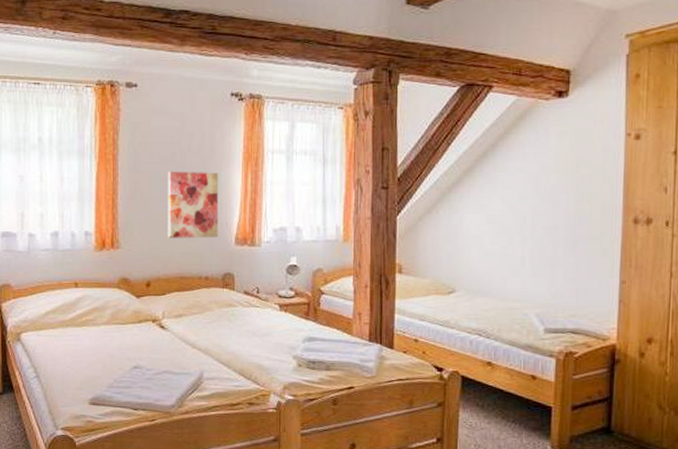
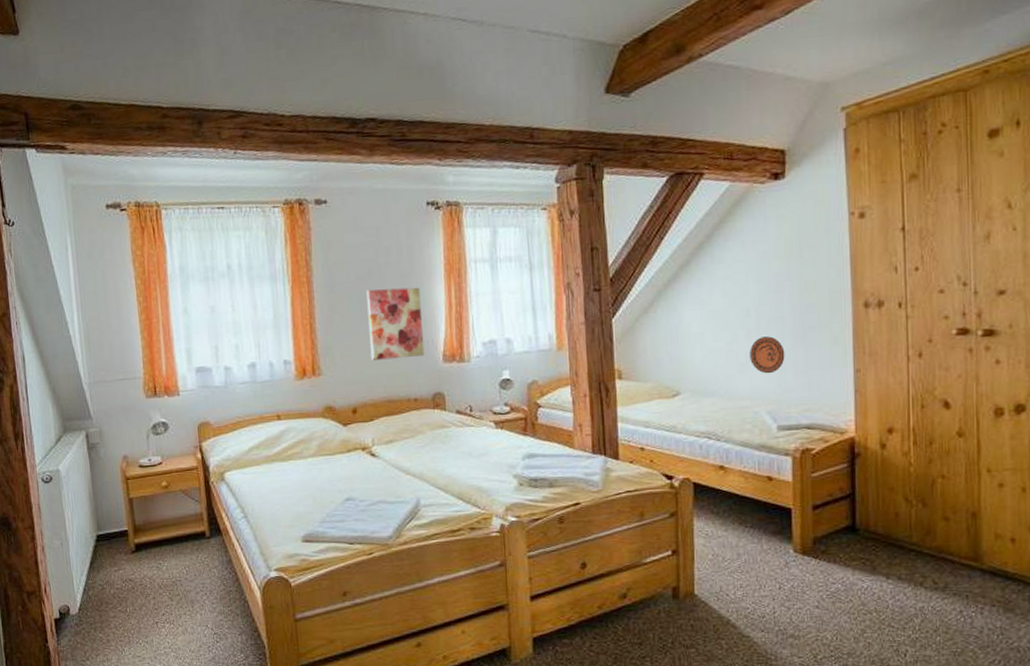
decorative plate: none [523,244,557,279] -> present [750,336,785,374]

